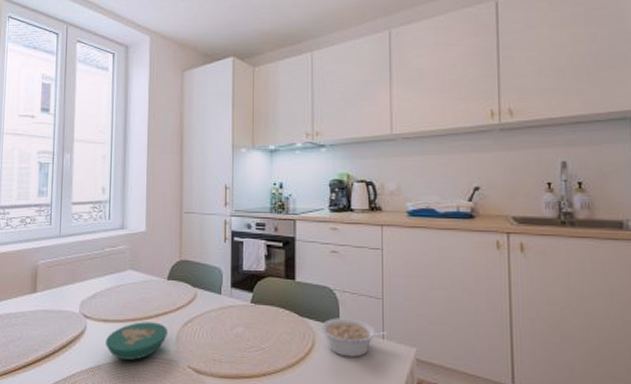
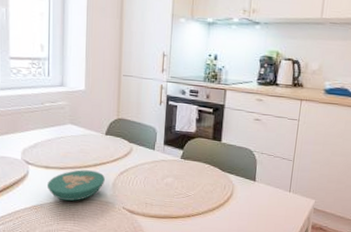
legume: present [321,318,388,358] -> none [239,174,295,205]

